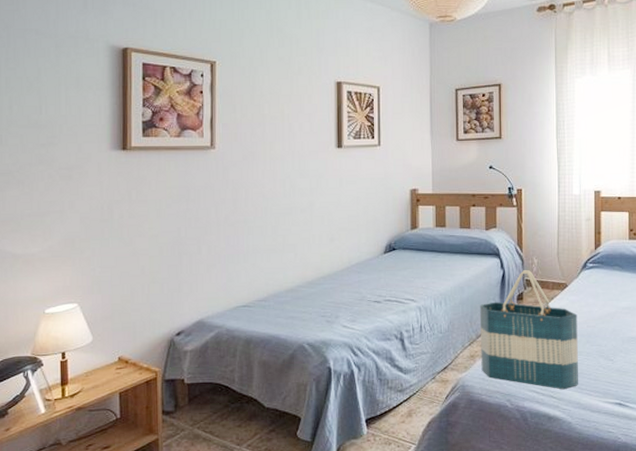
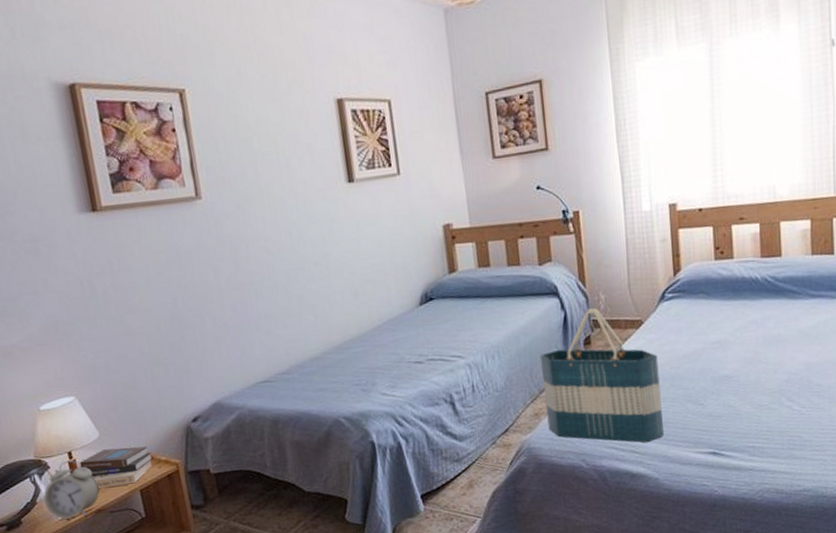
alarm clock: none [32,360,83,413] -> present [43,460,100,520]
books: none [70,353,136,389] -> present [79,446,153,489]

